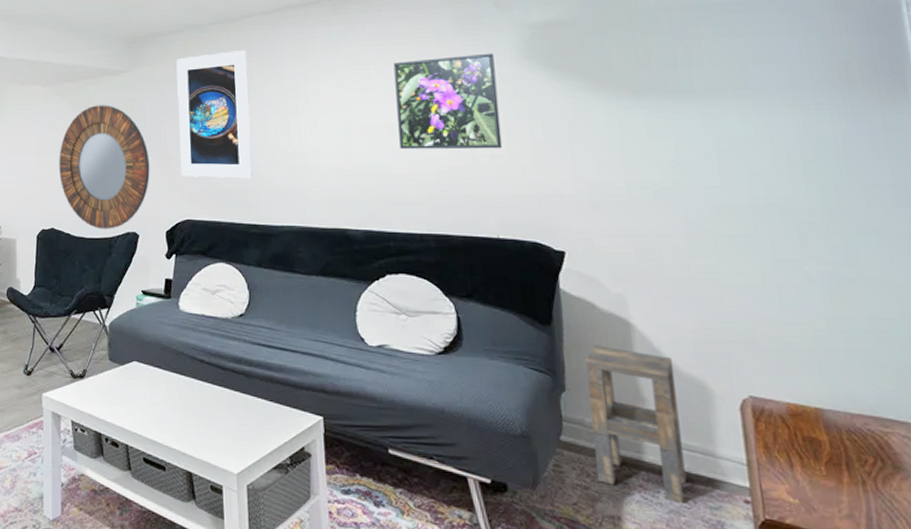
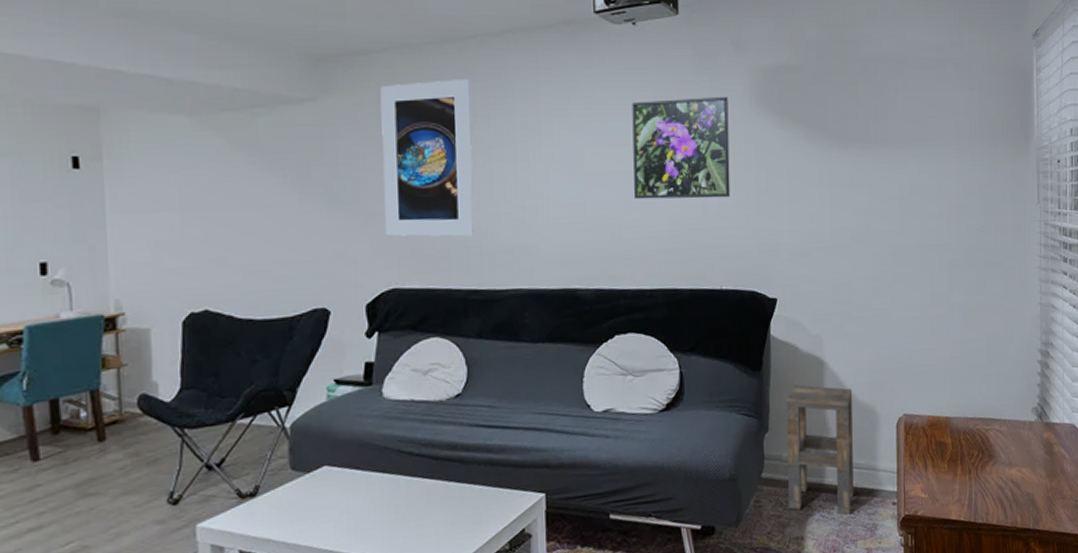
home mirror: present [59,105,150,229] -> none [214,144,345,308]

